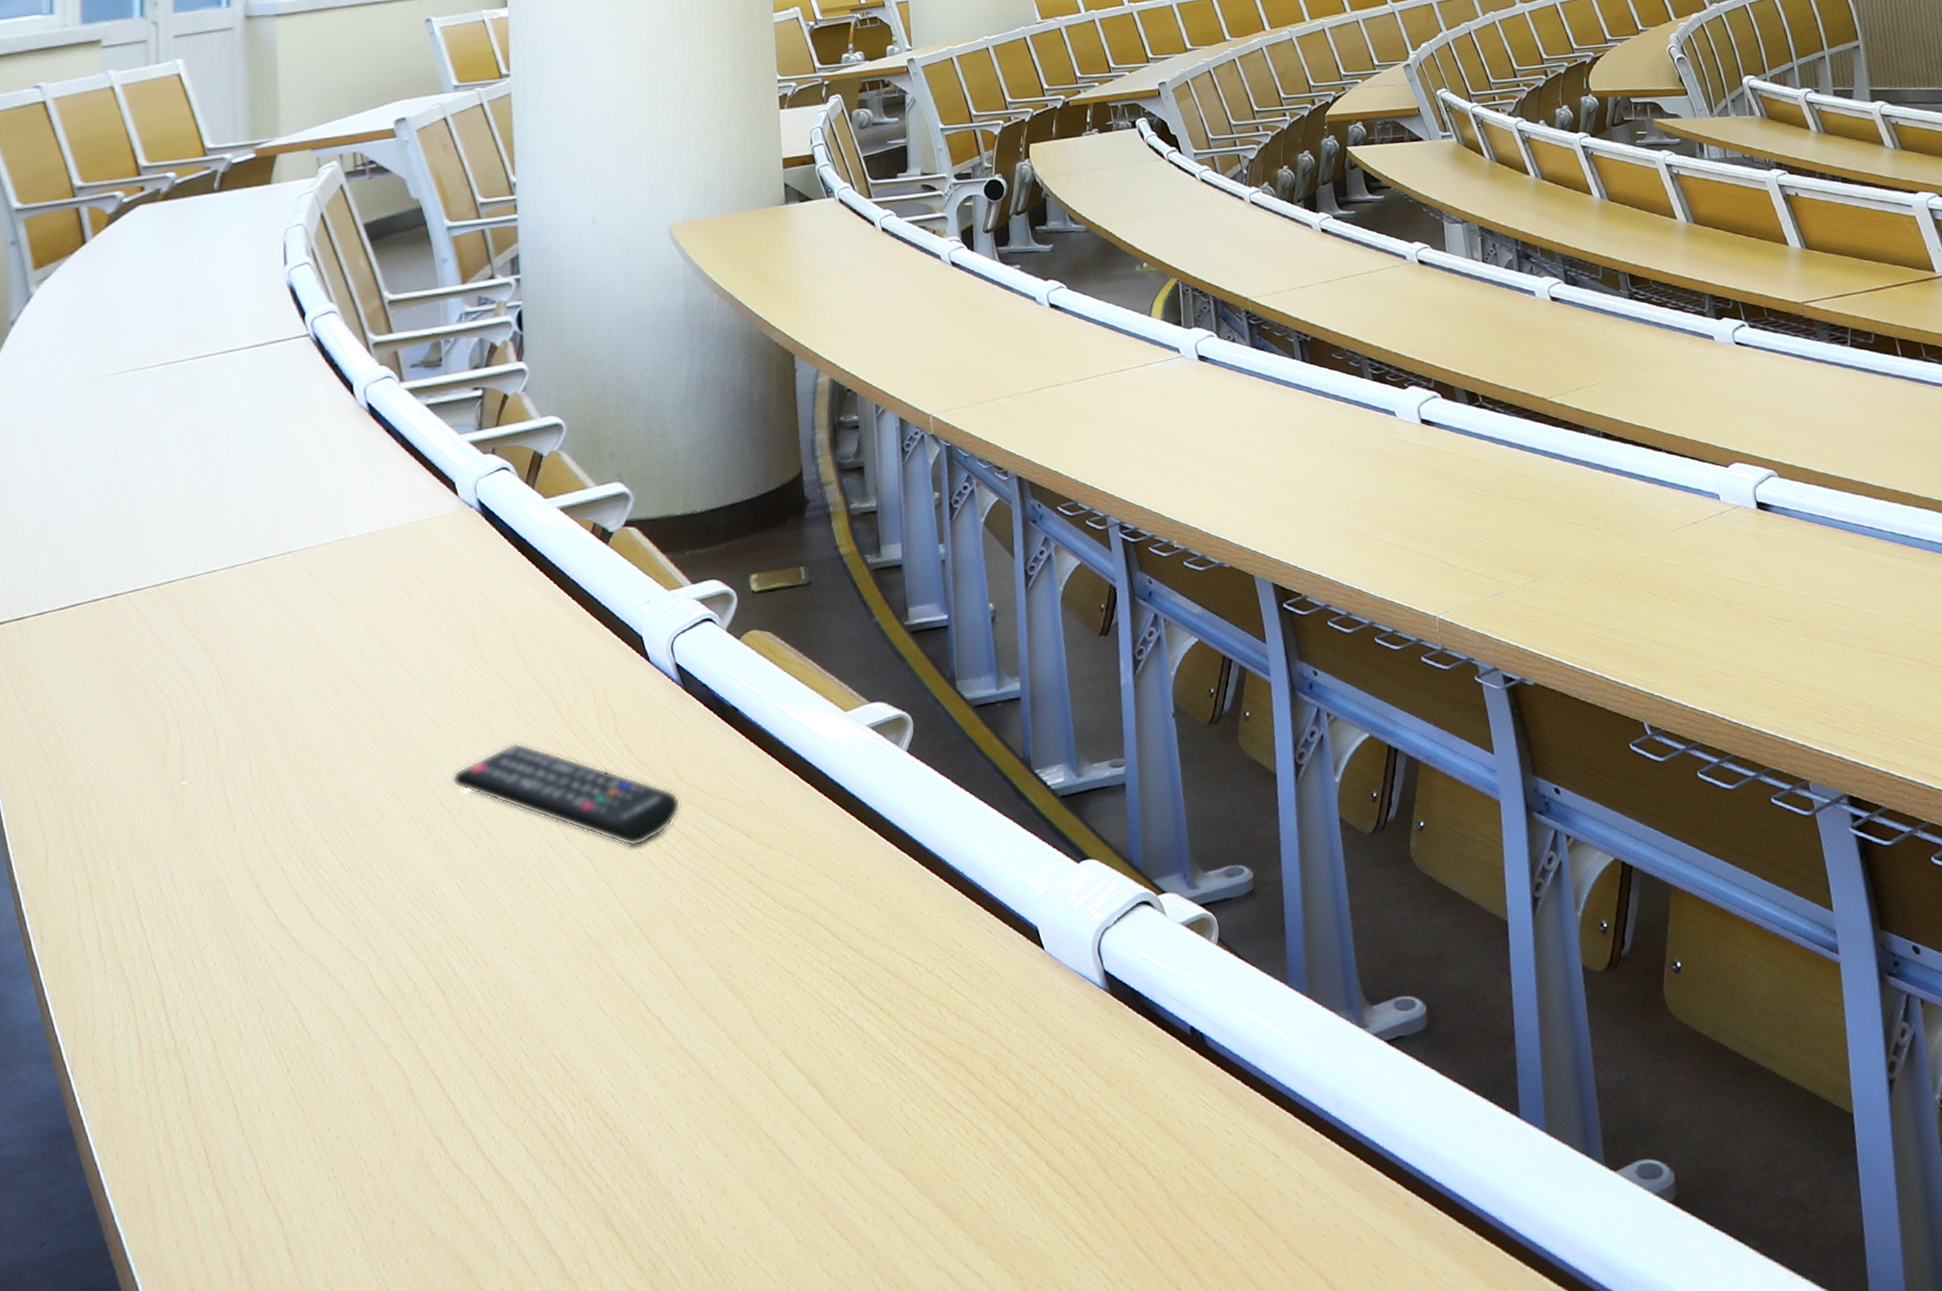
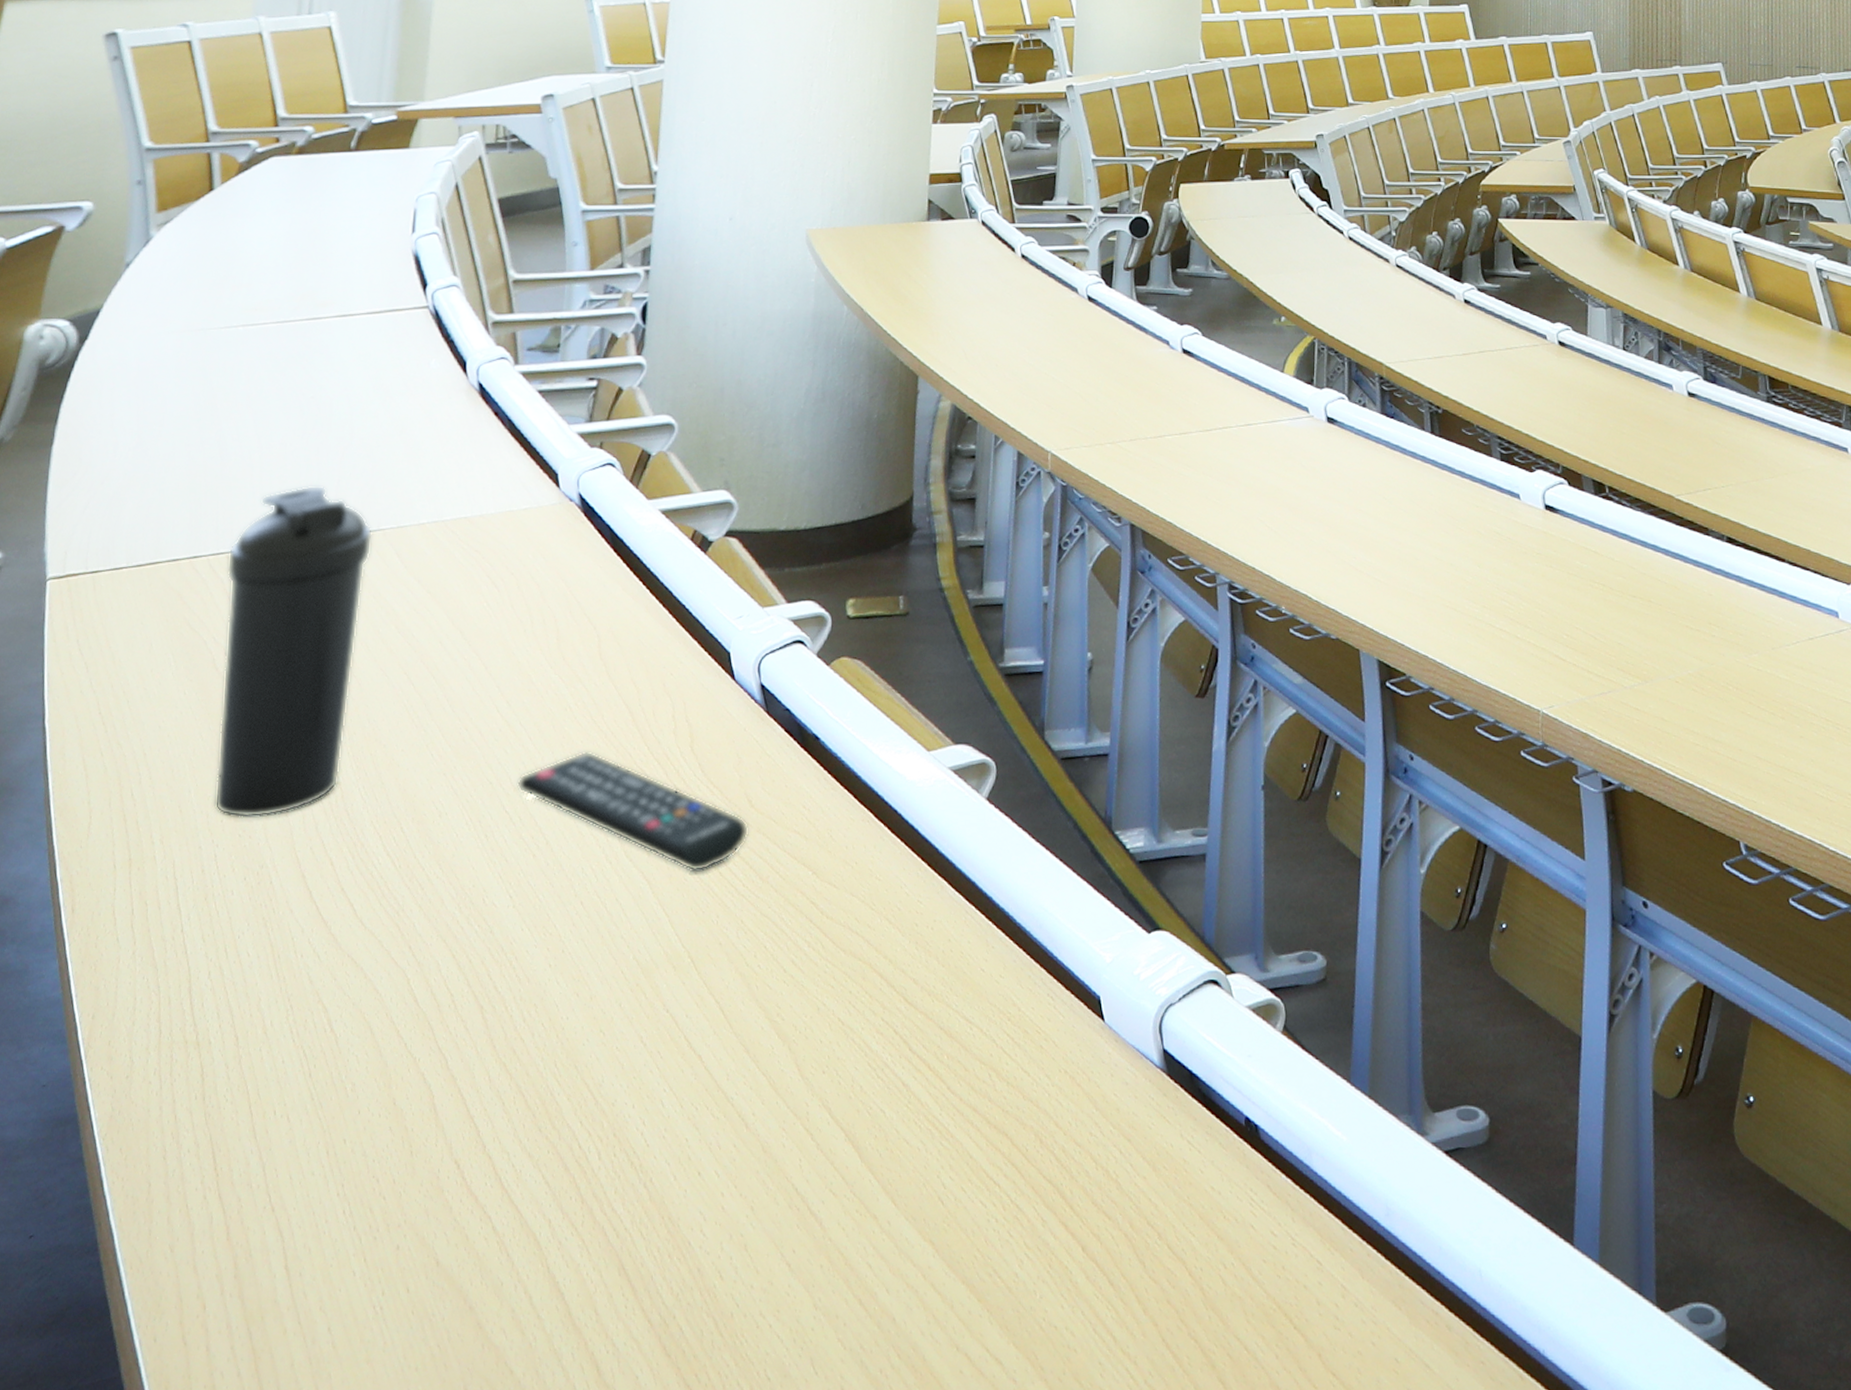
water bottle: none [146,515,284,837] -> present [214,485,373,818]

